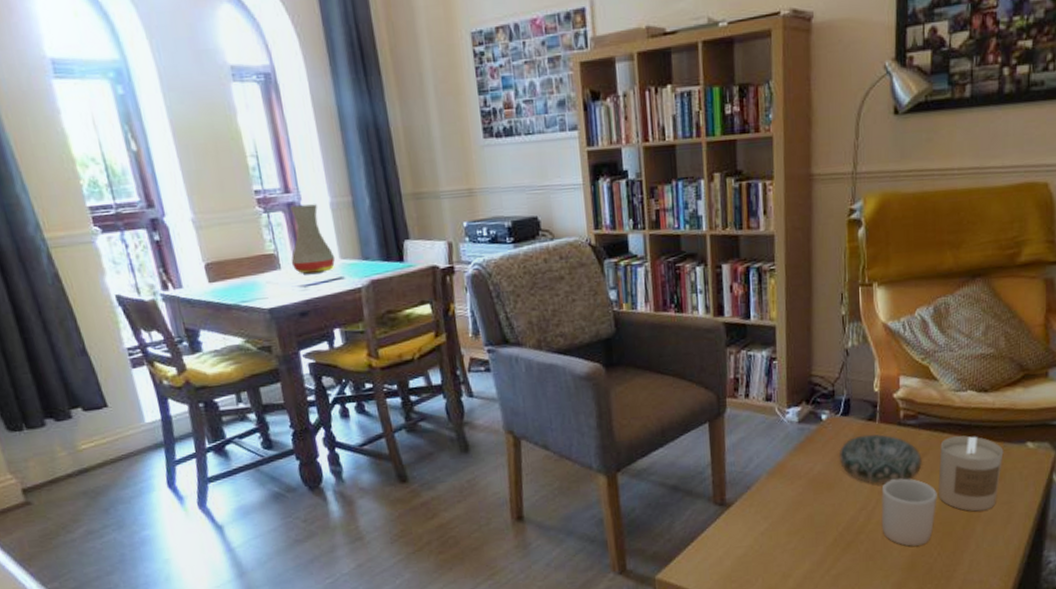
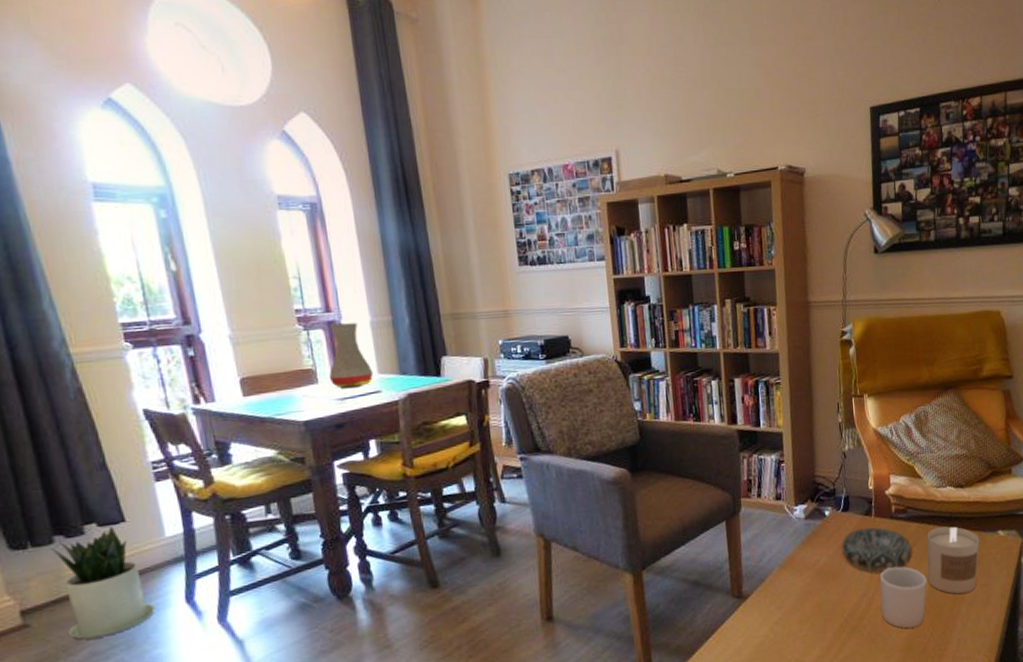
planter: none [44,411,141,519] -> present [51,526,156,640]

